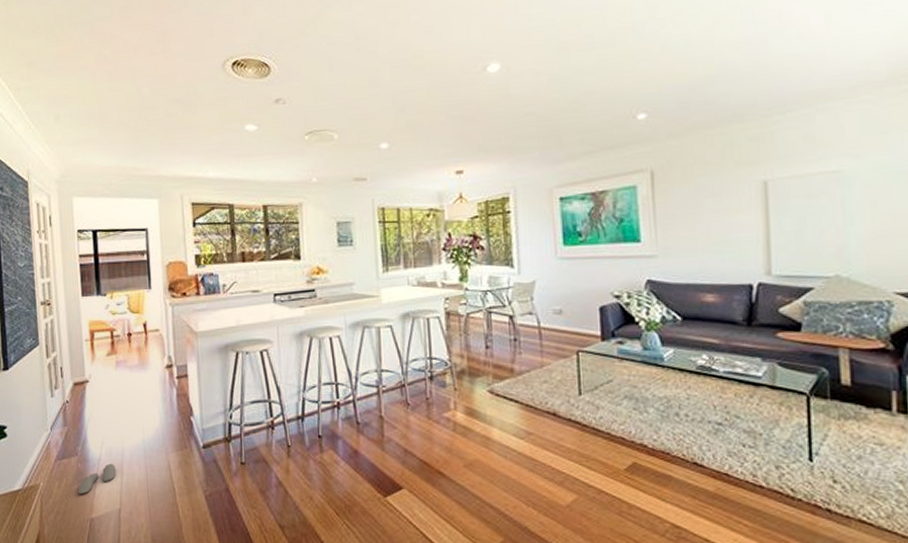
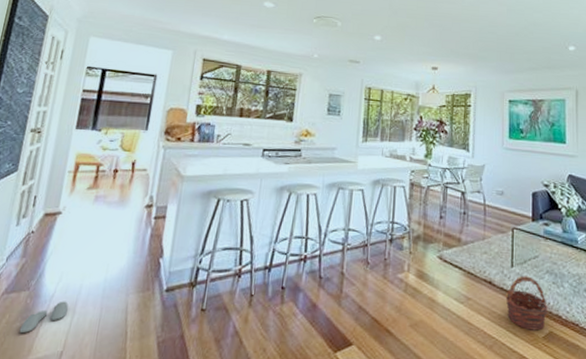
basket: none [574,404,630,463] -> present [505,276,549,331]

